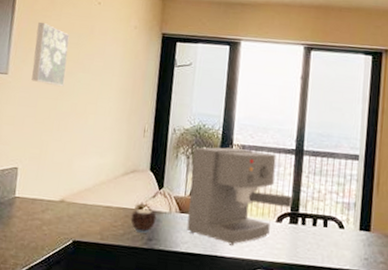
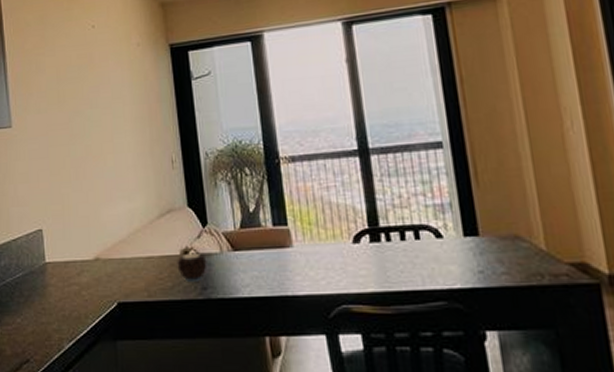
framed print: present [31,22,70,86] -> none [33,61,73,130]
coffee maker: present [186,147,293,246] -> none [234,160,369,281]

